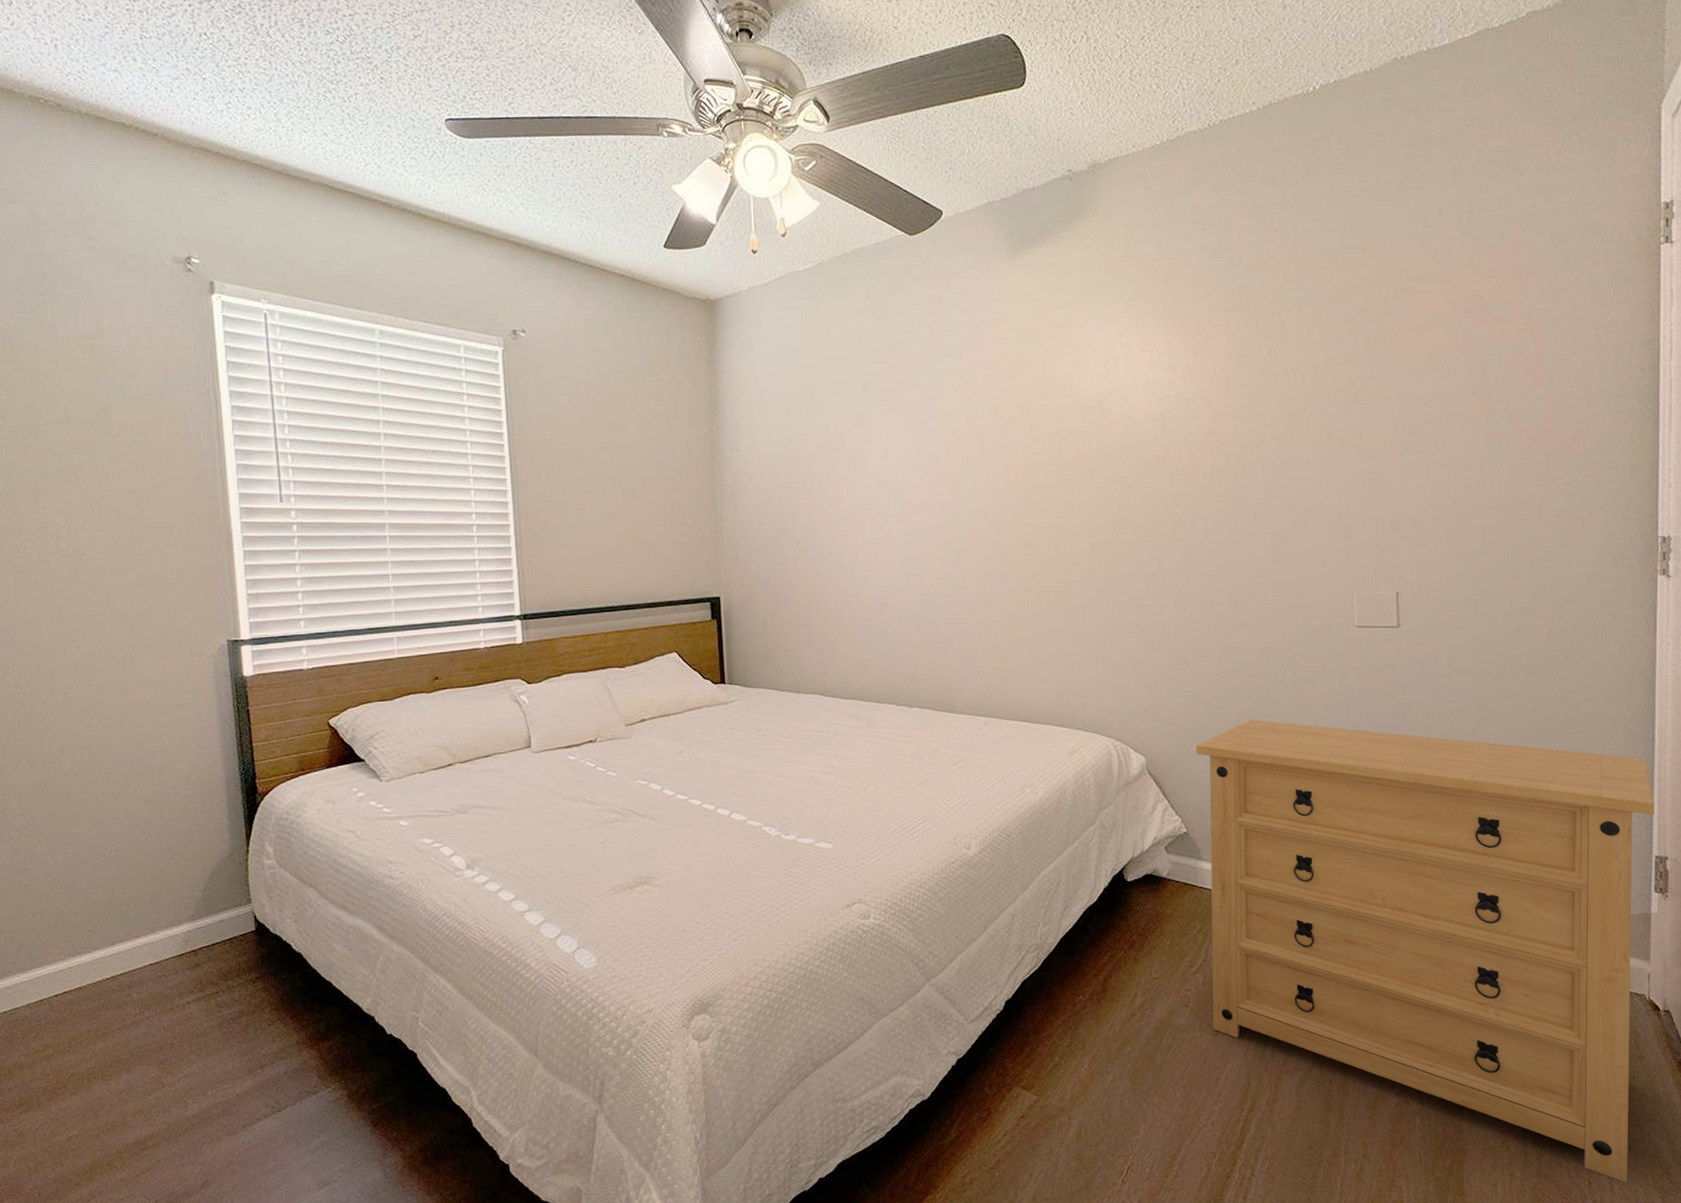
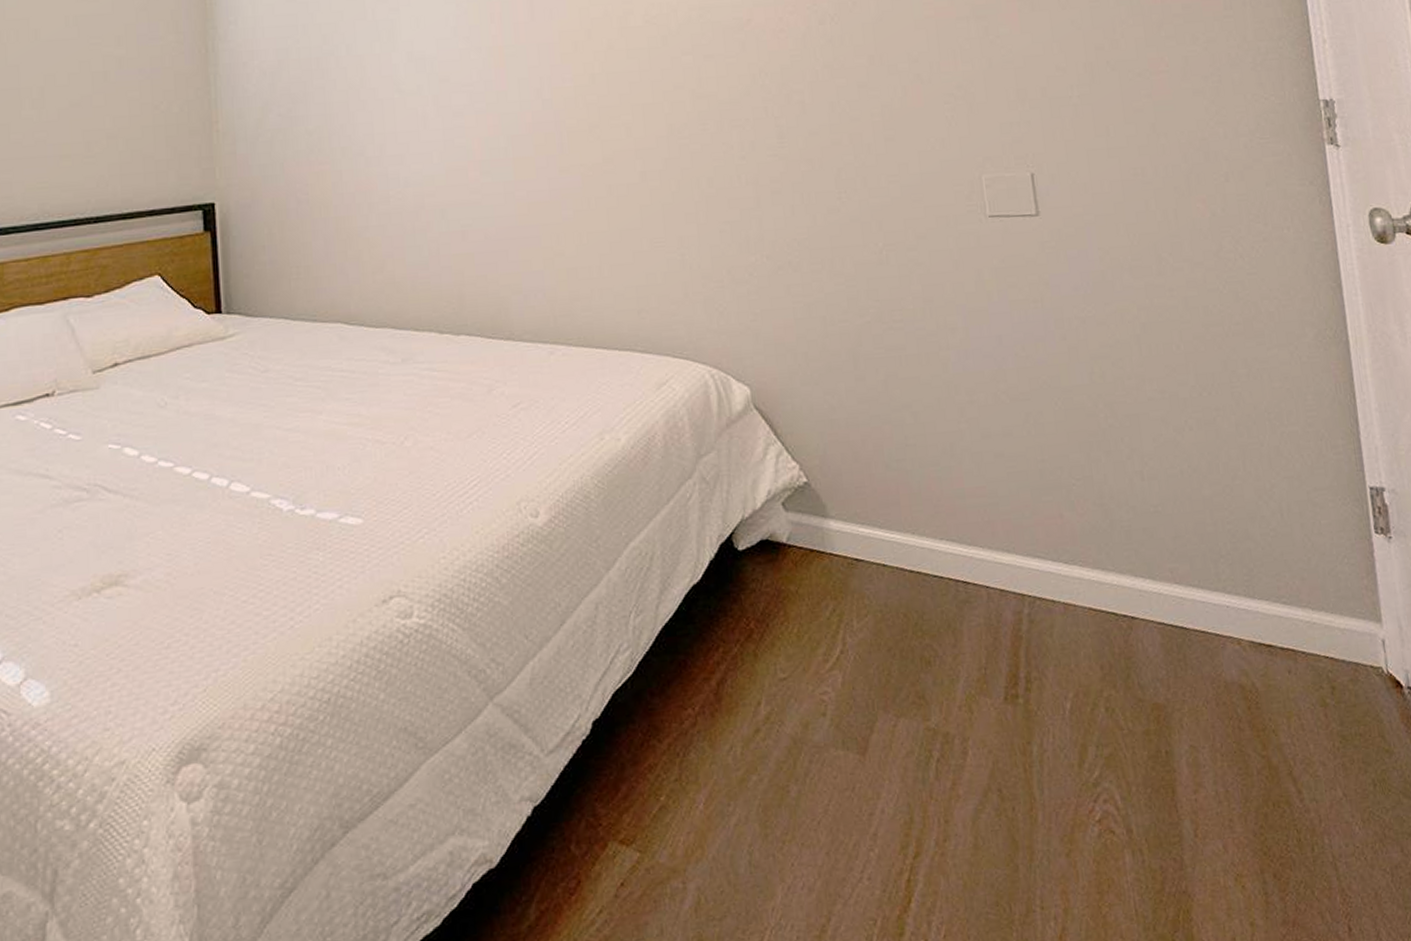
dresser: present [1195,720,1654,1184] -> none [810,335,1396,926]

